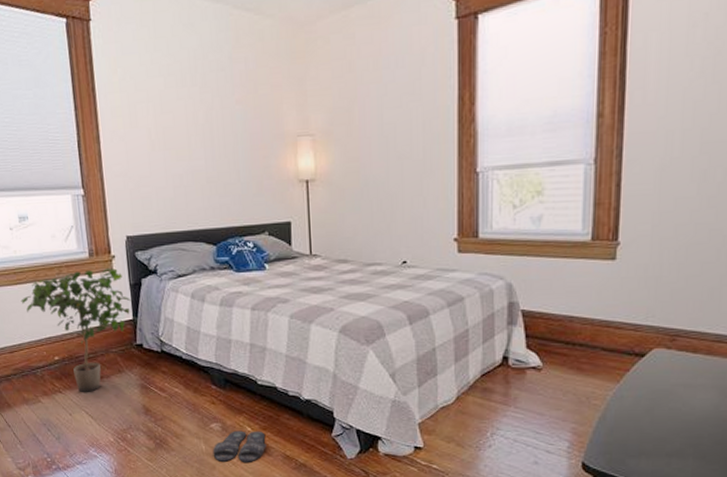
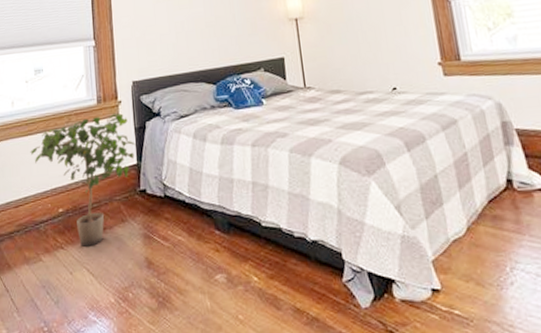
slippers: present [213,430,268,464] -> none [218,280,276,321]

